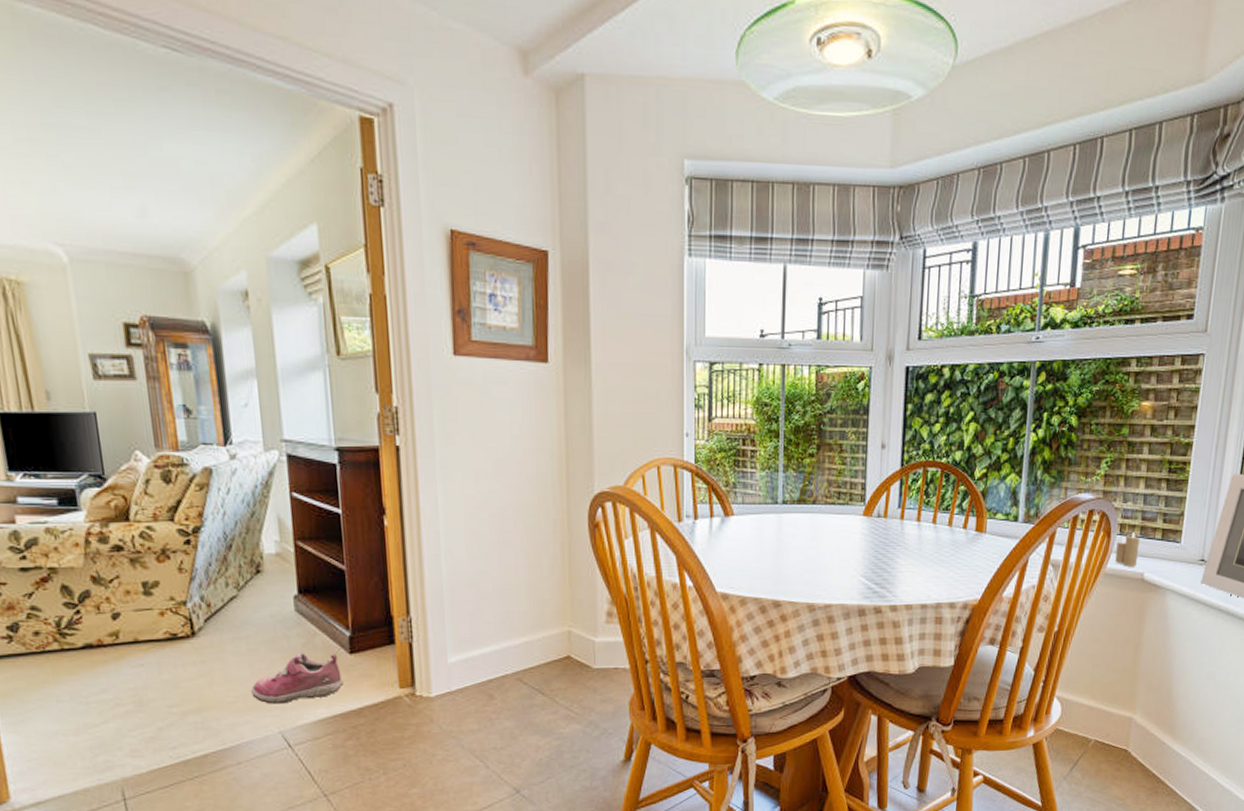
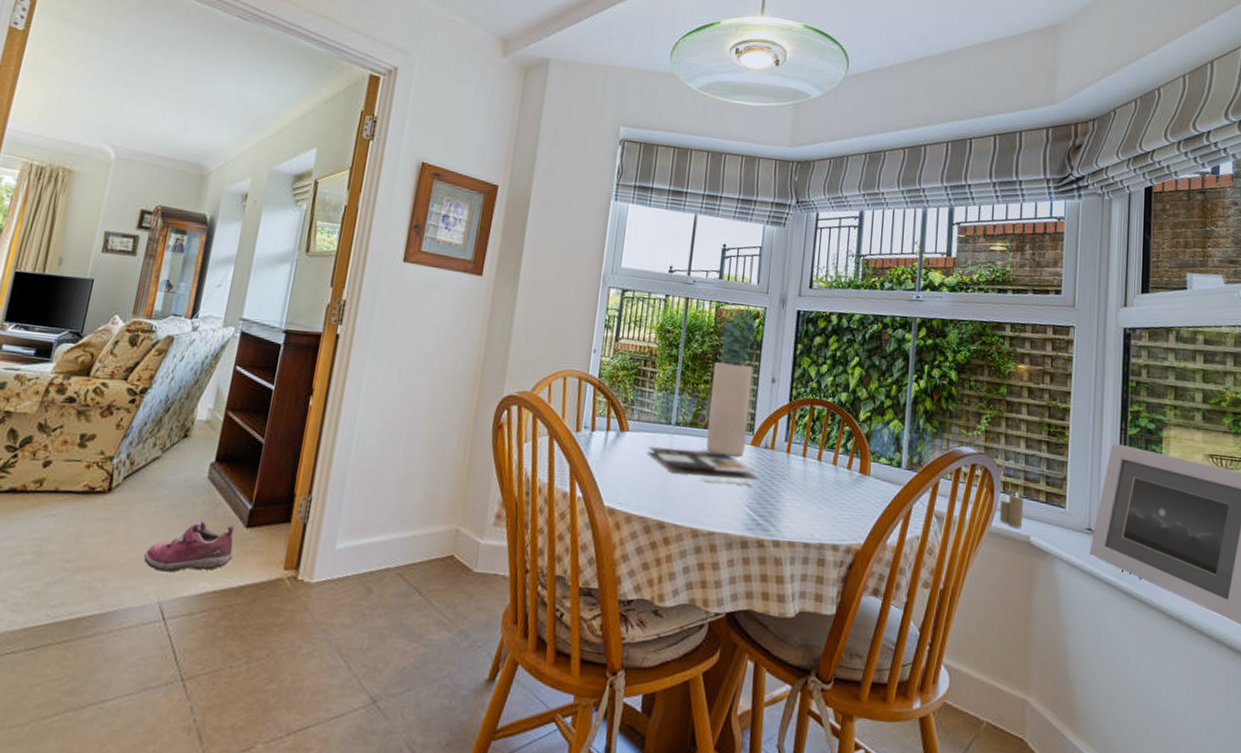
magazine: none [756,526,874,558] -> present [648,447,760,486]
vase: none [817,366,862,529] -> present [706,305,757,457]

